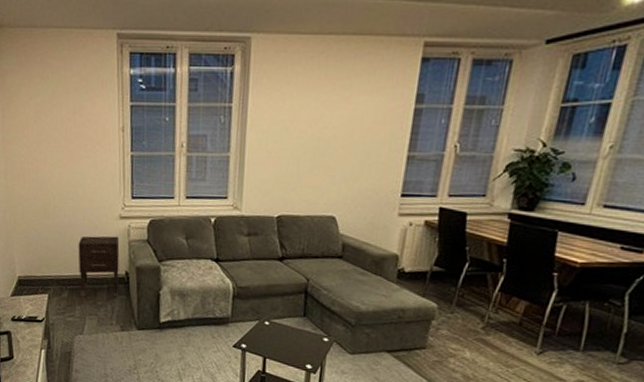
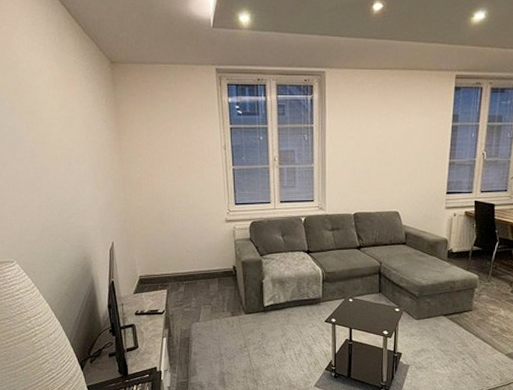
nightstand: present [78,235,120,298] -> none [191,237,228,290]

